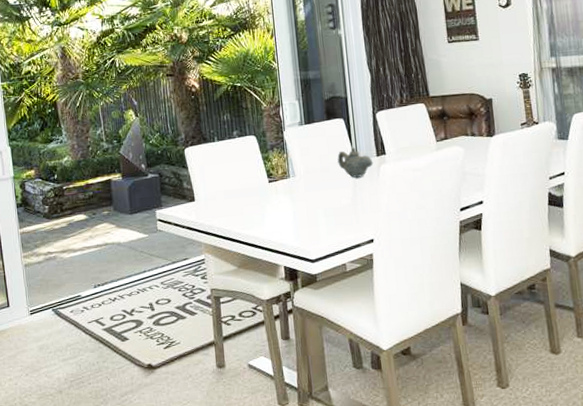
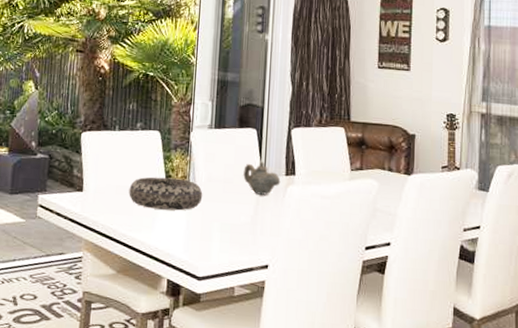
decorative bowl: none [236,175,304,206] -> present [129,177,203,211]

